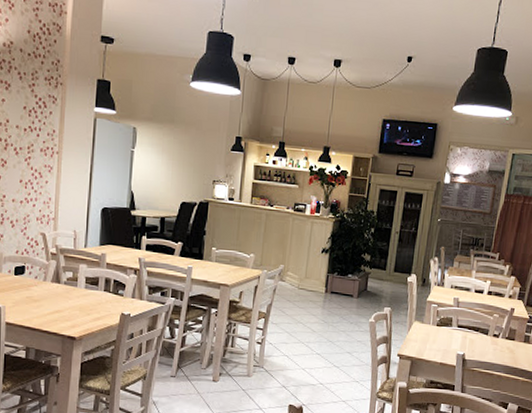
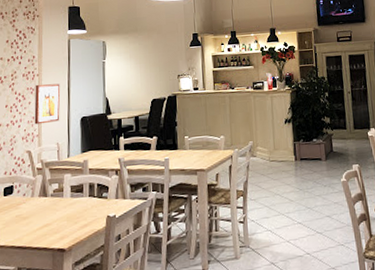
wall art: none [51,163,82,208] -> present [34,83,61,125]

